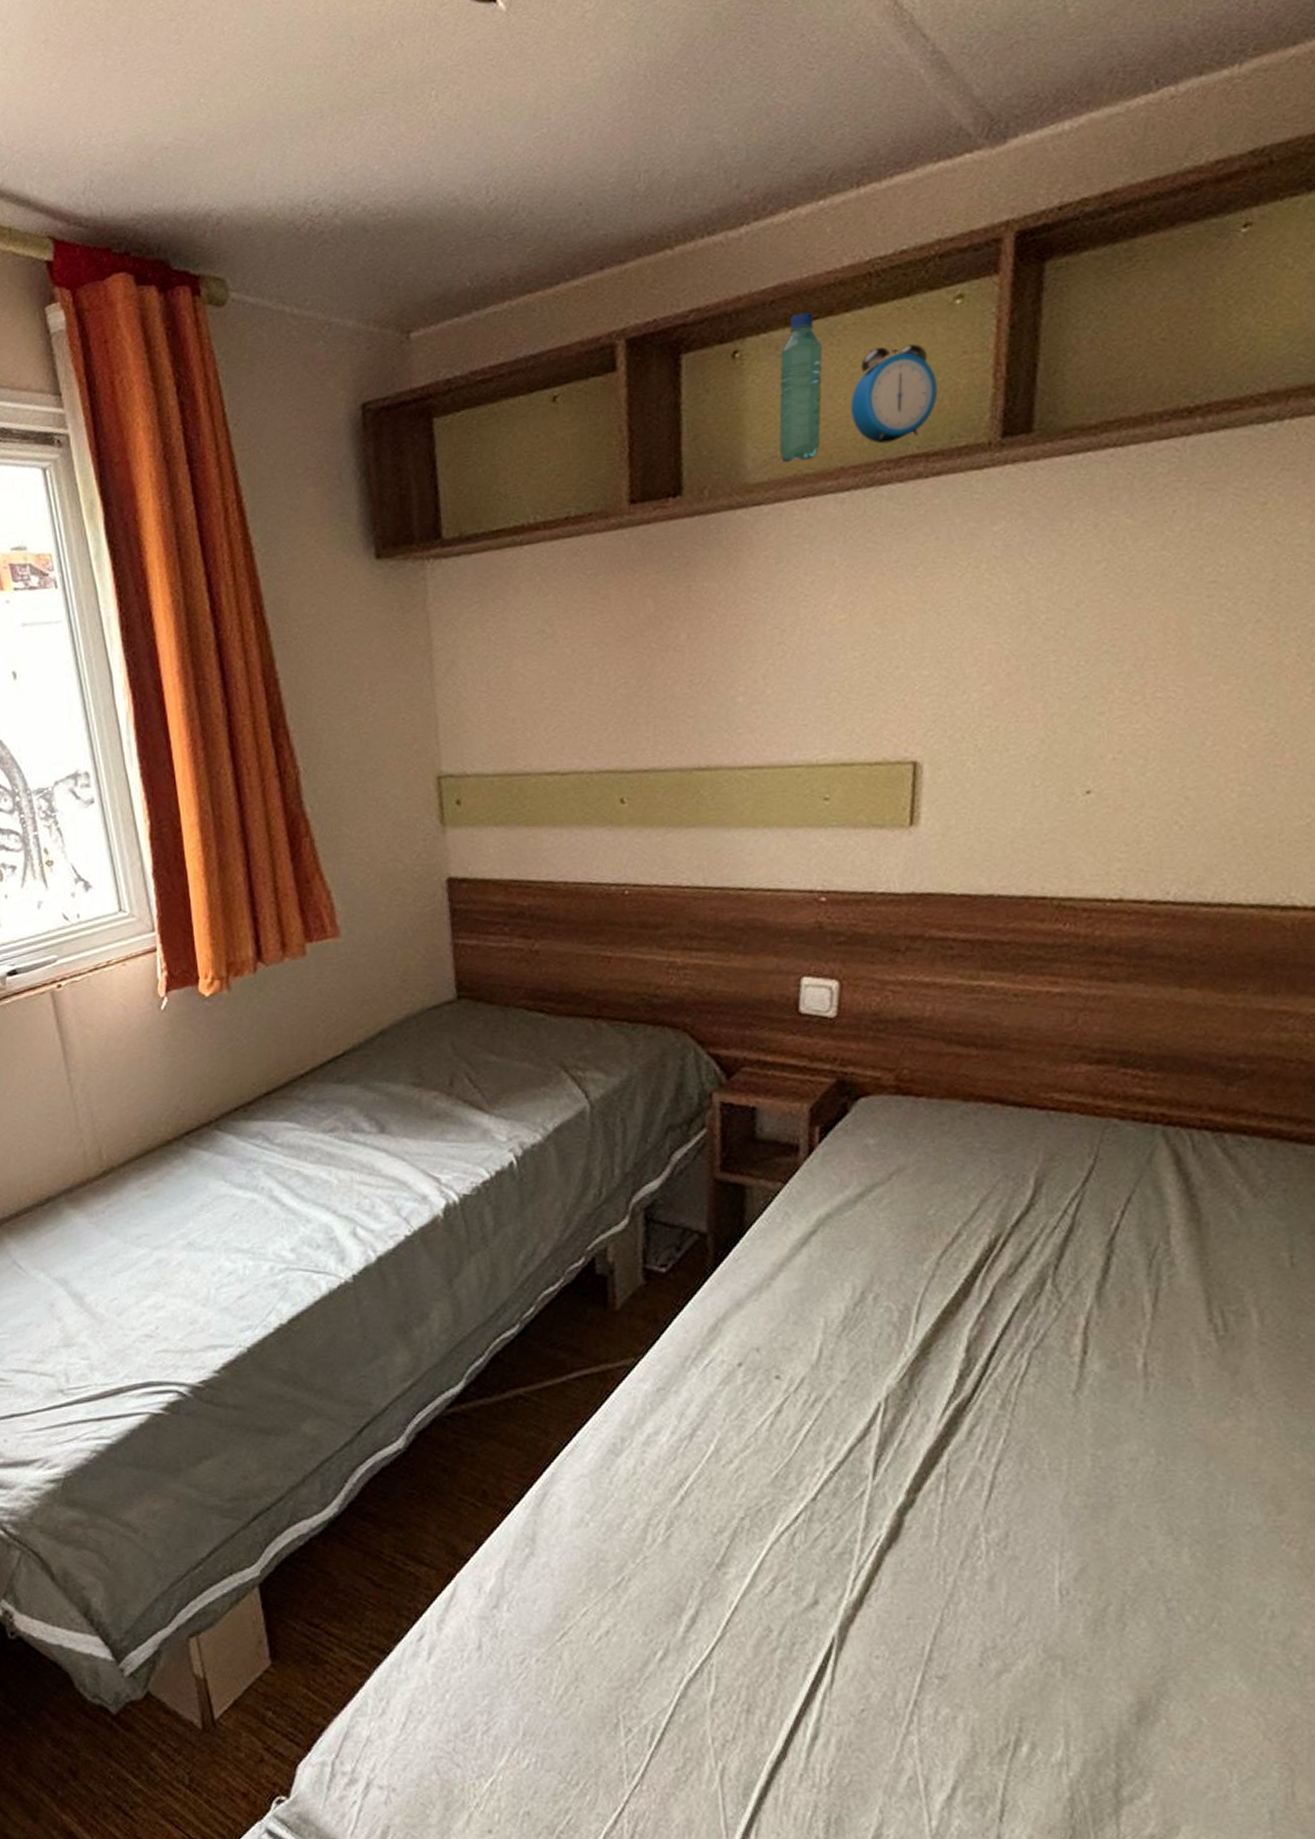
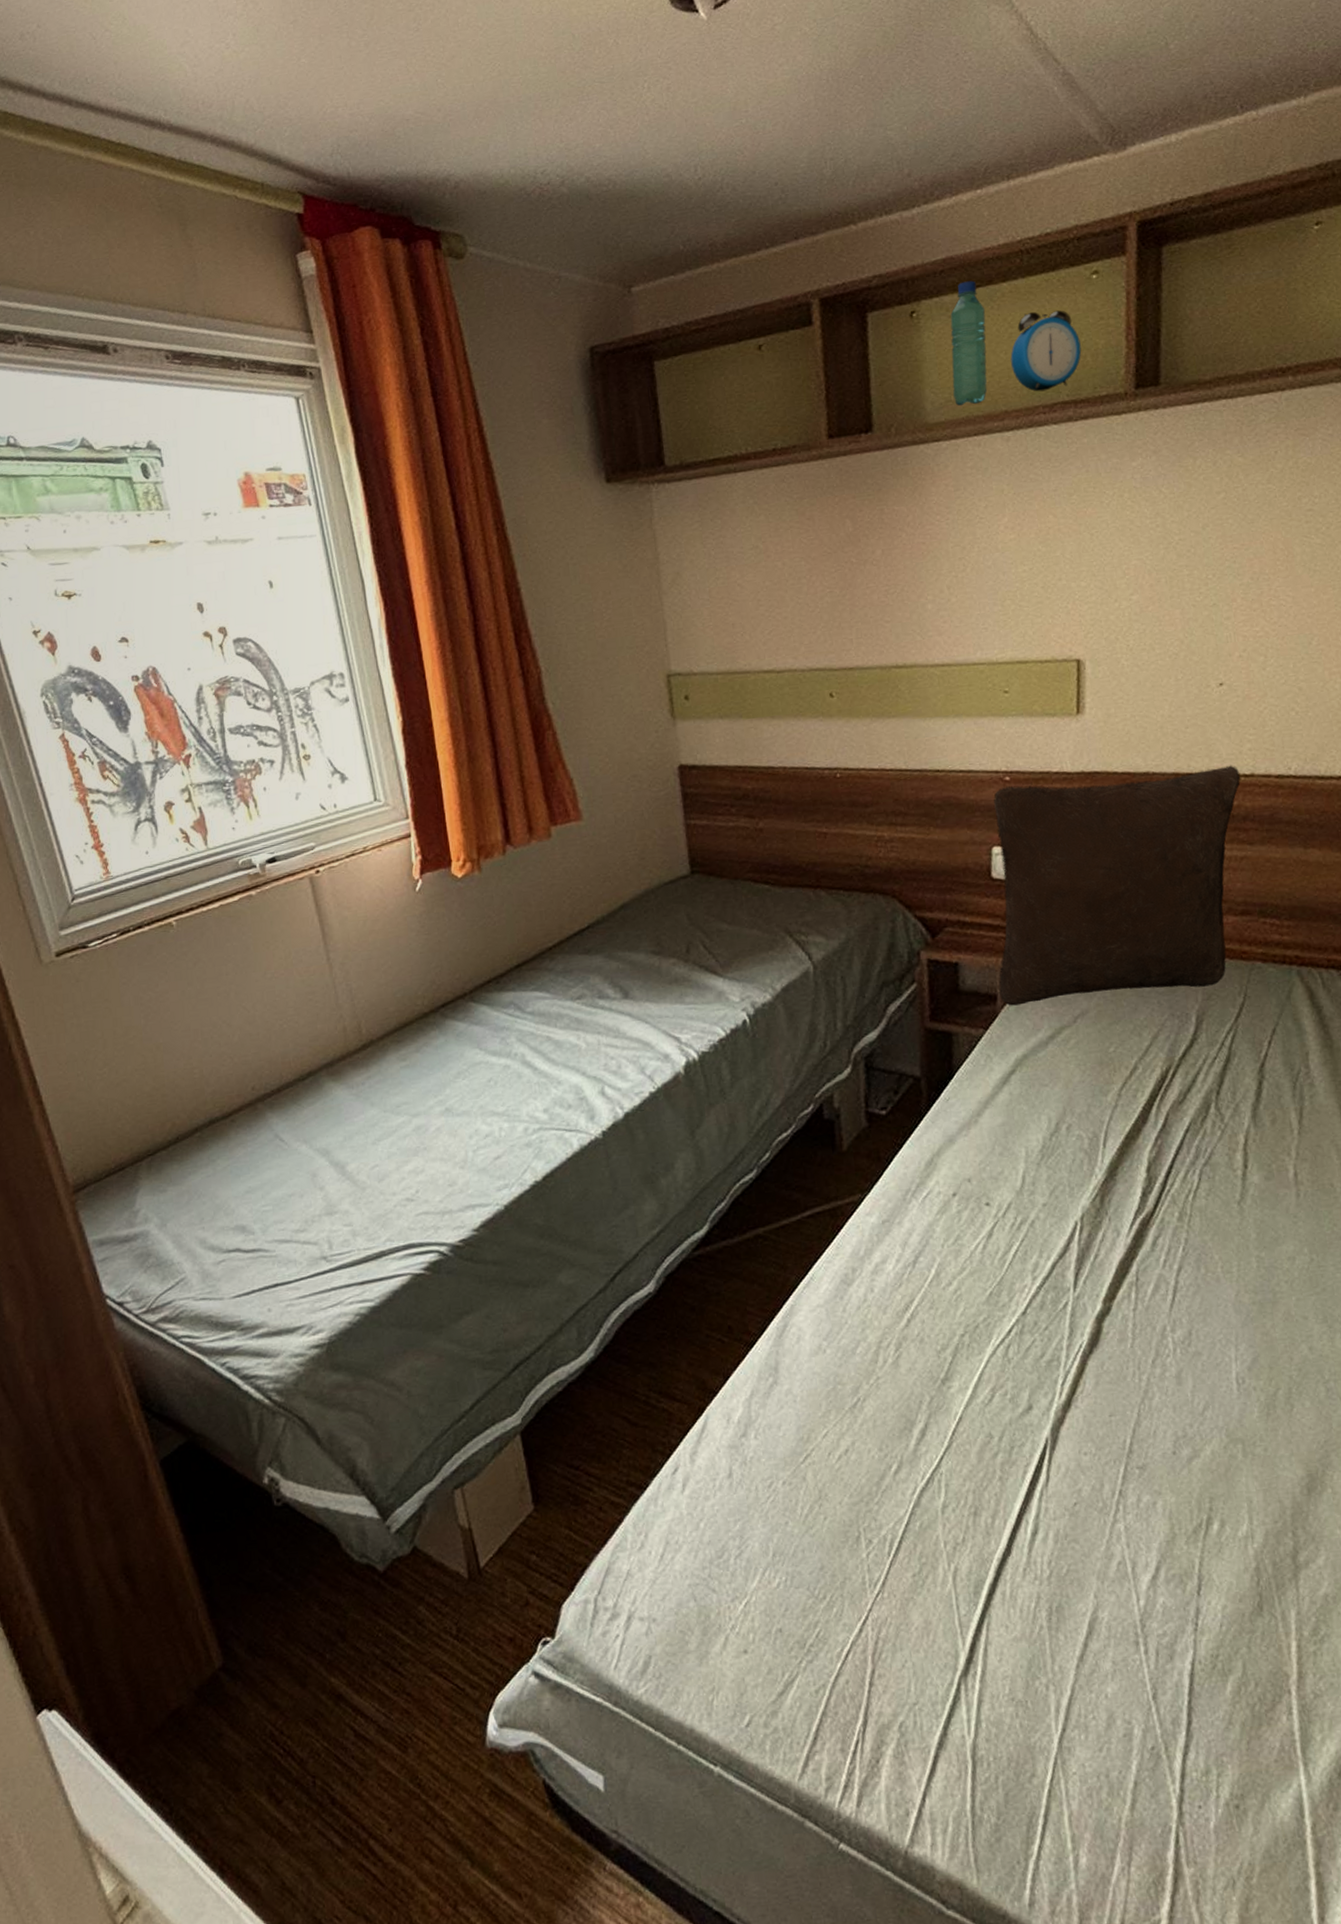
pillow: none [801,888,1106,1158] -> present [993,765,1241,1006]

